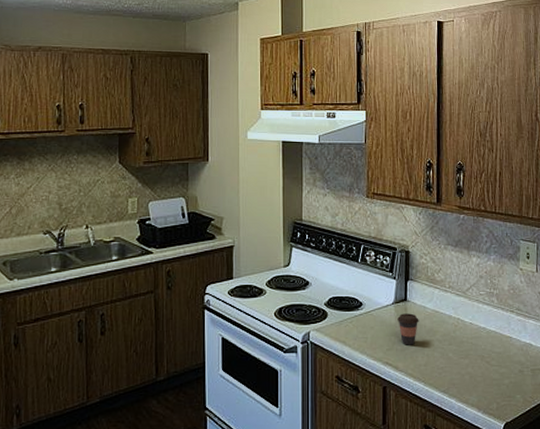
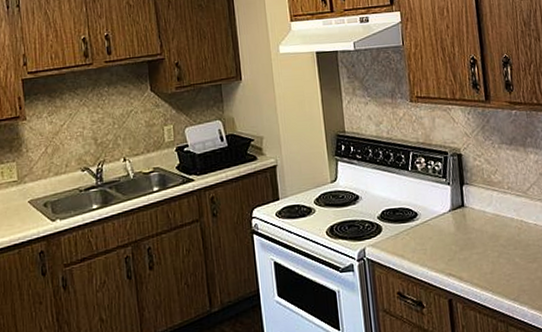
coffee cup: present [397,313,419,345] -> none [456,219,480,254]

